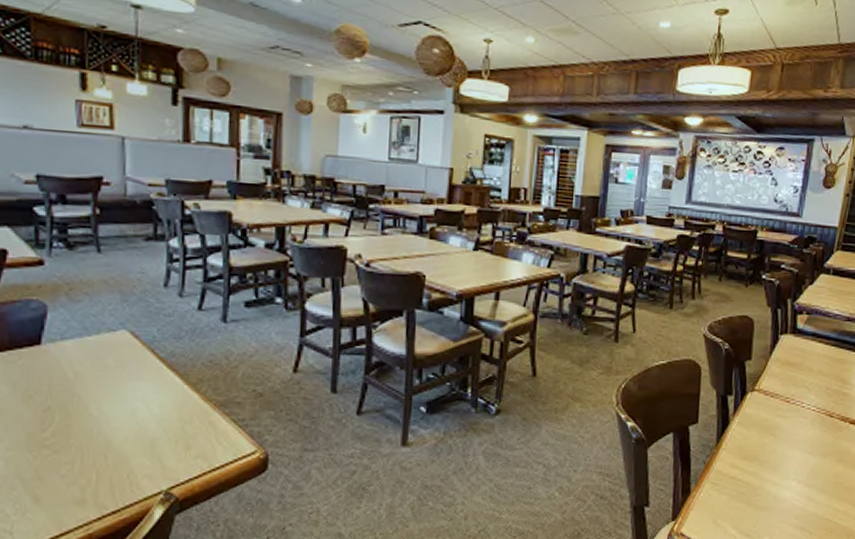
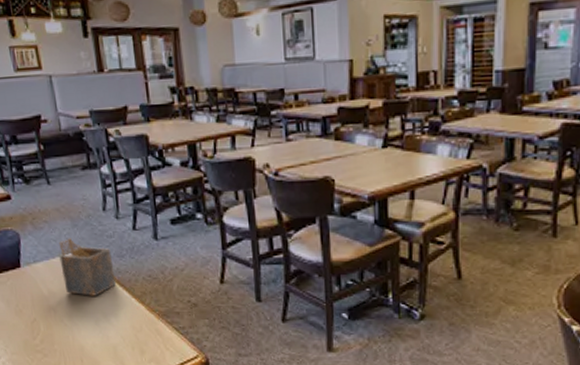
napkin holder: none [97,314,167,382] -> present [59,238,116,296]

